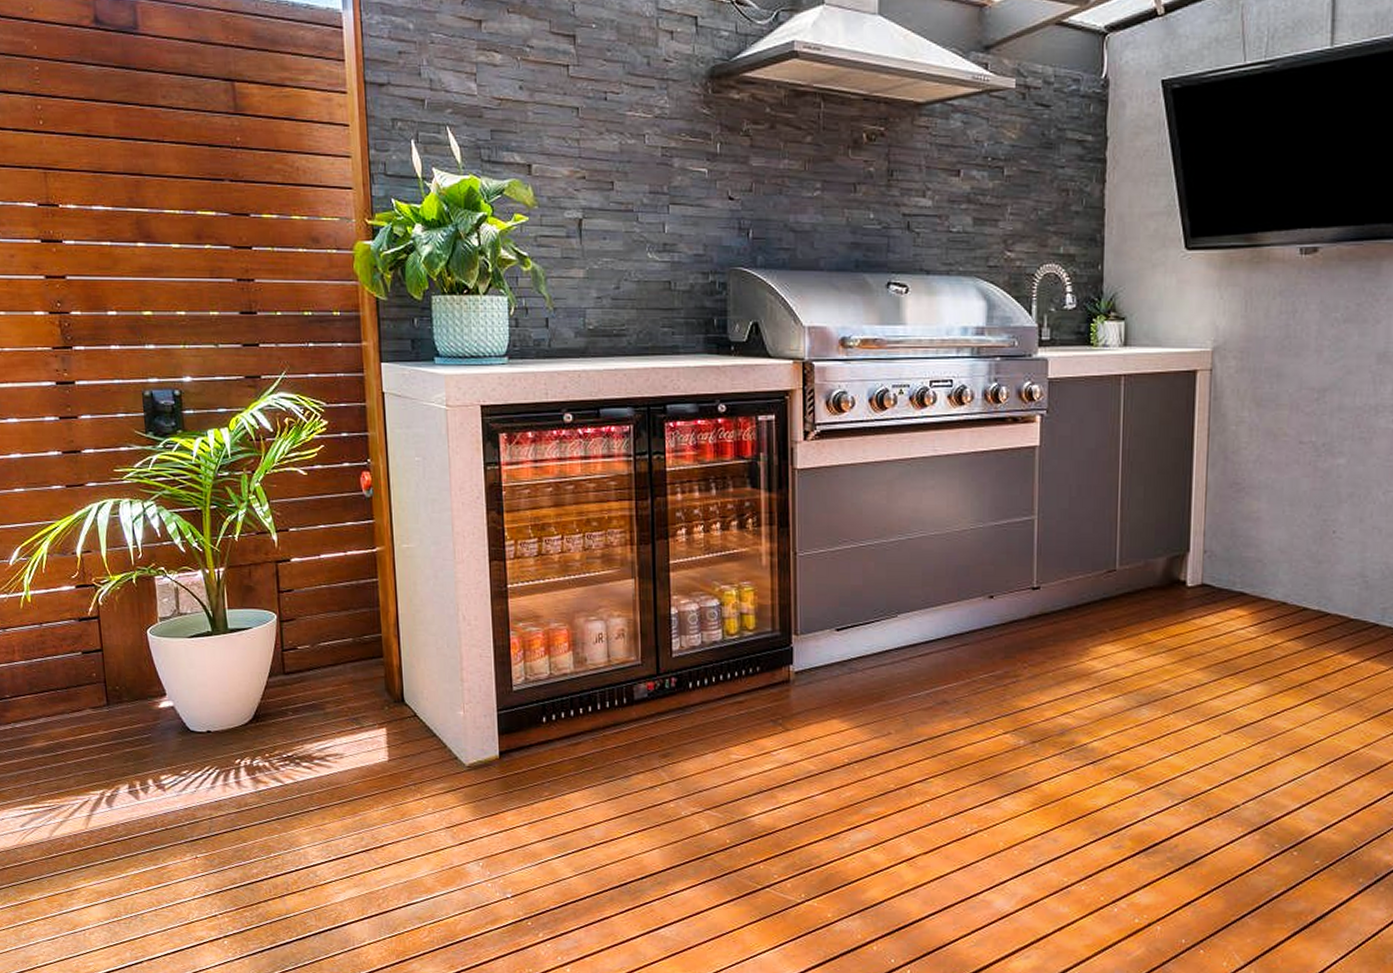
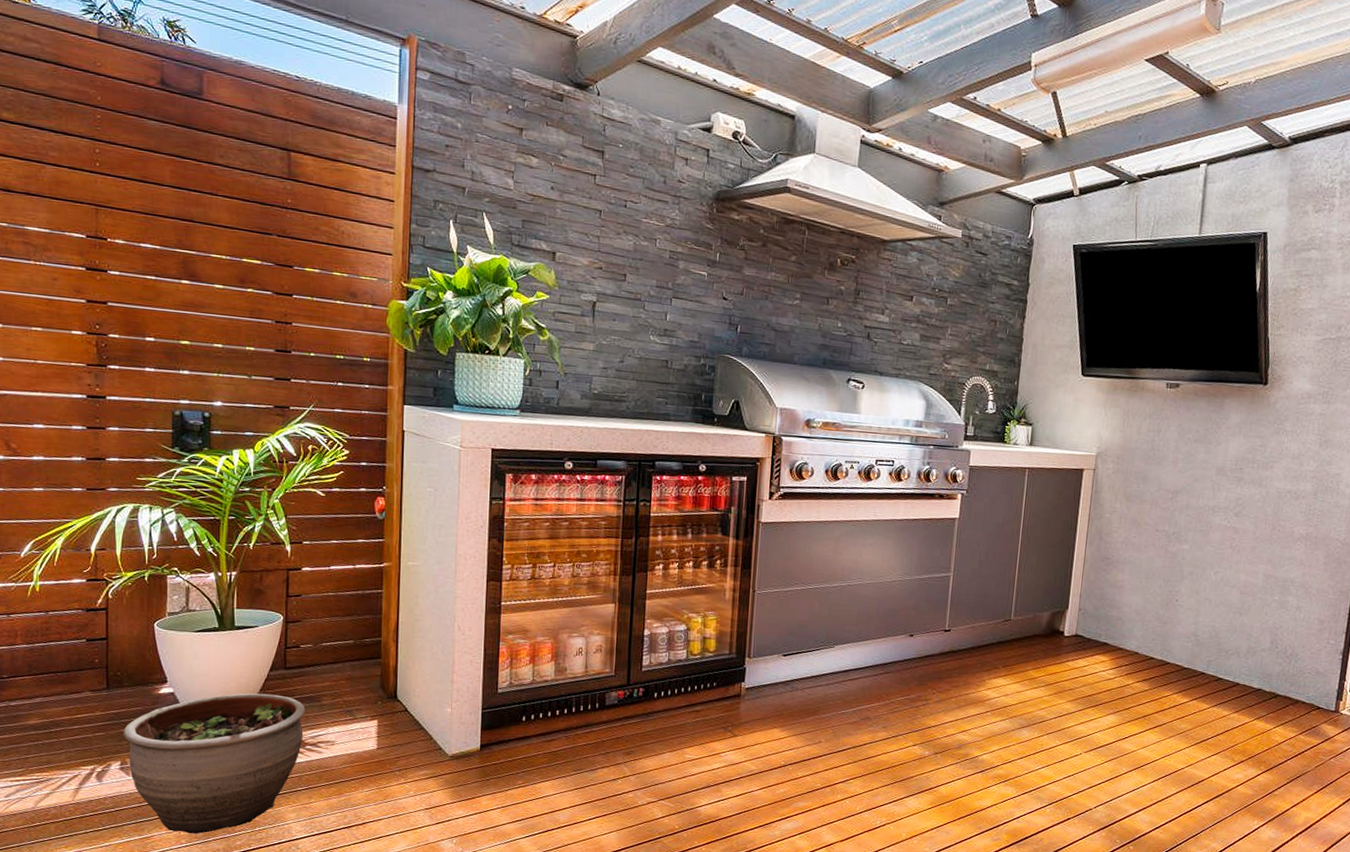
planter pot: none [127,702,310,862] -> present [123,693,305,834]

